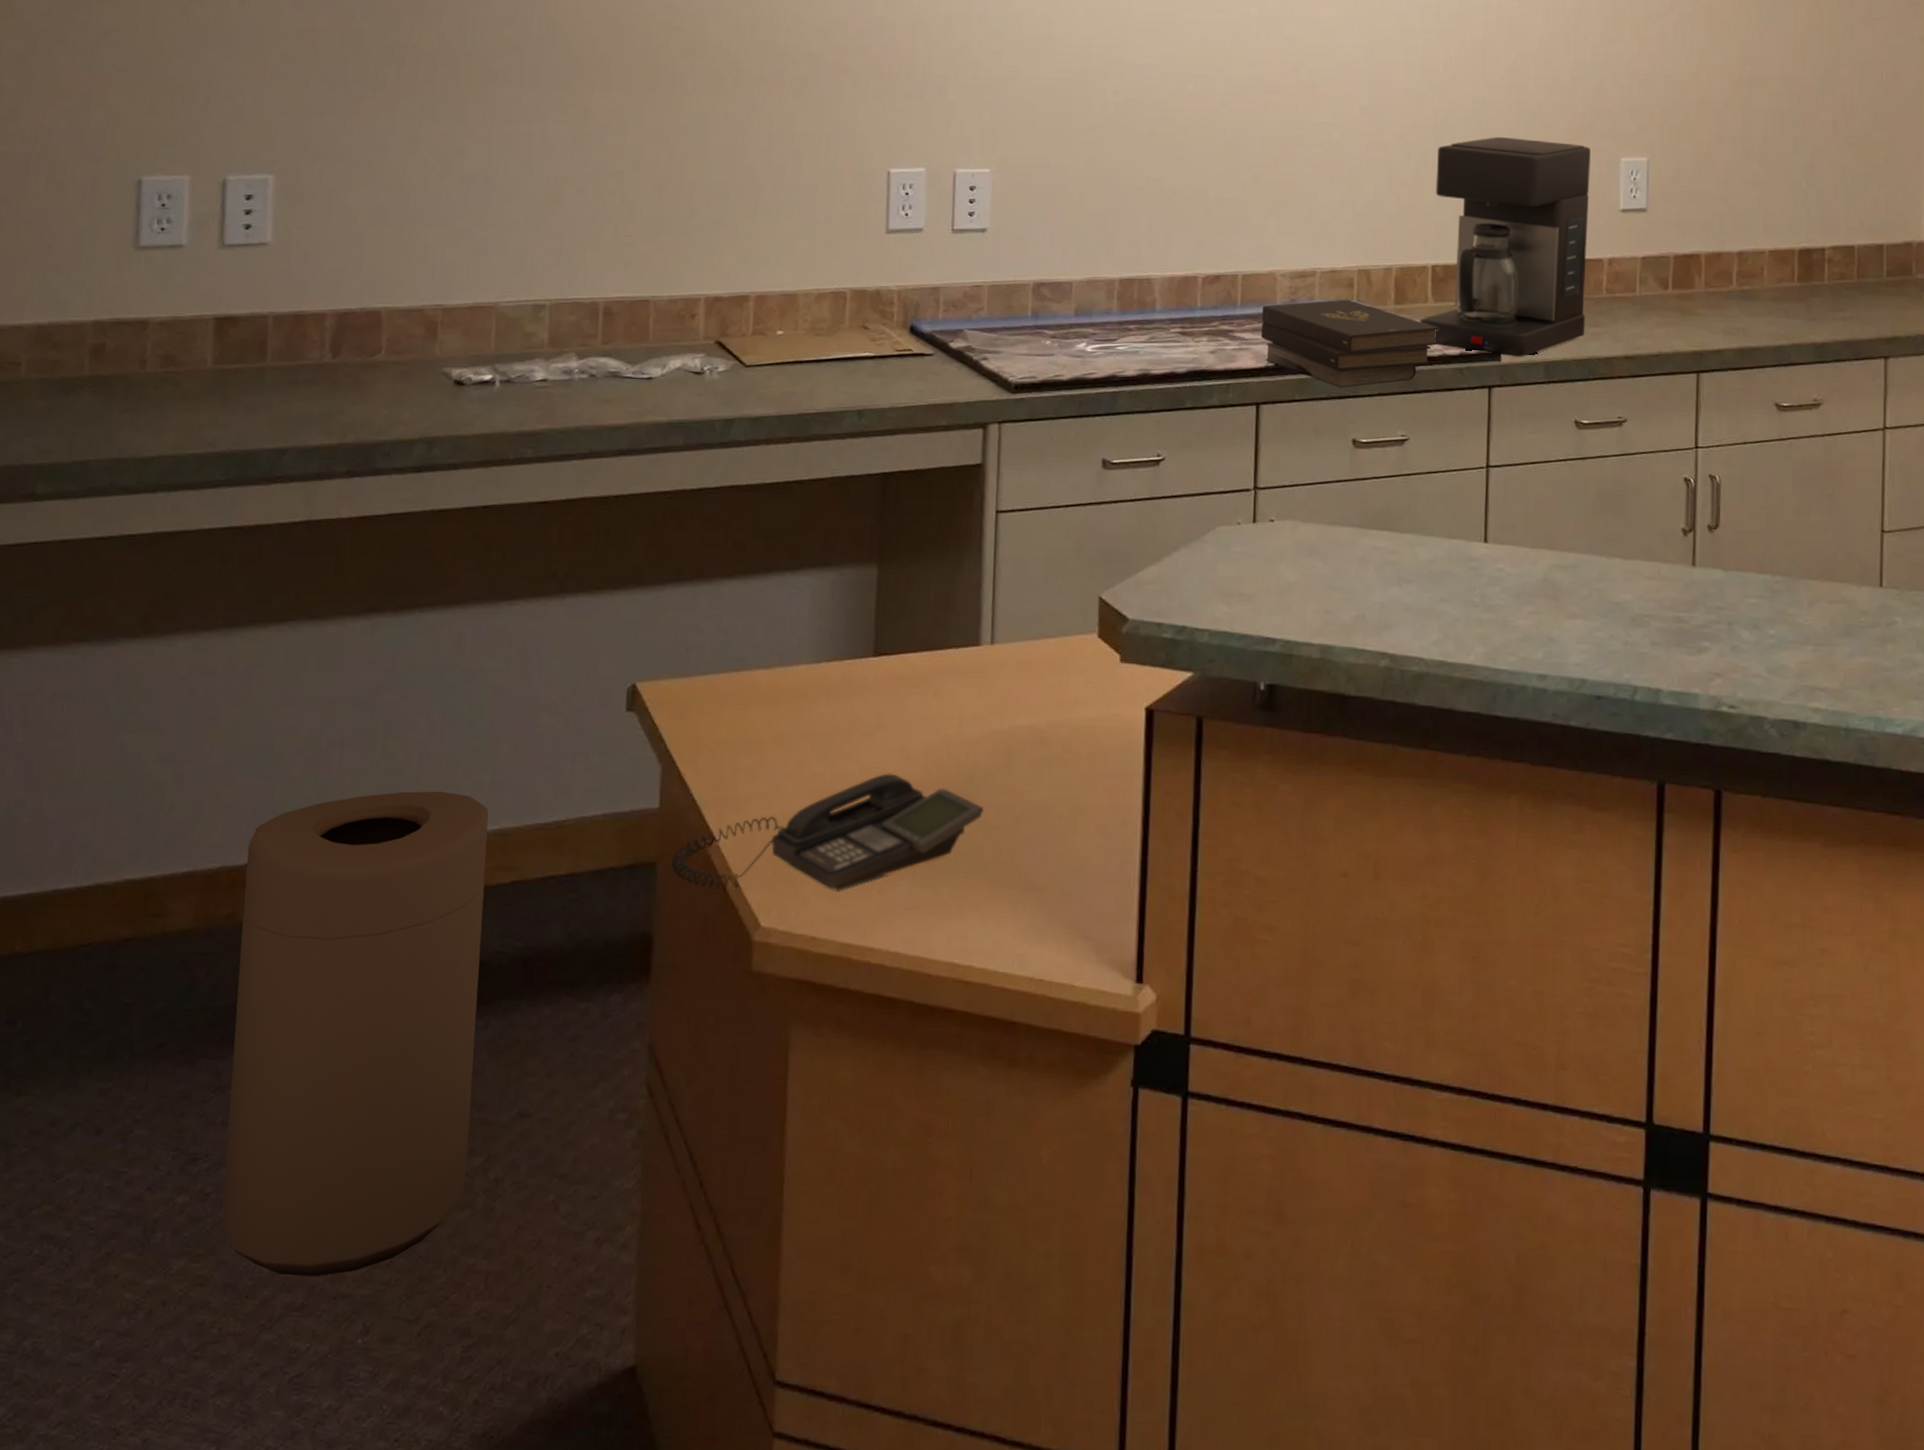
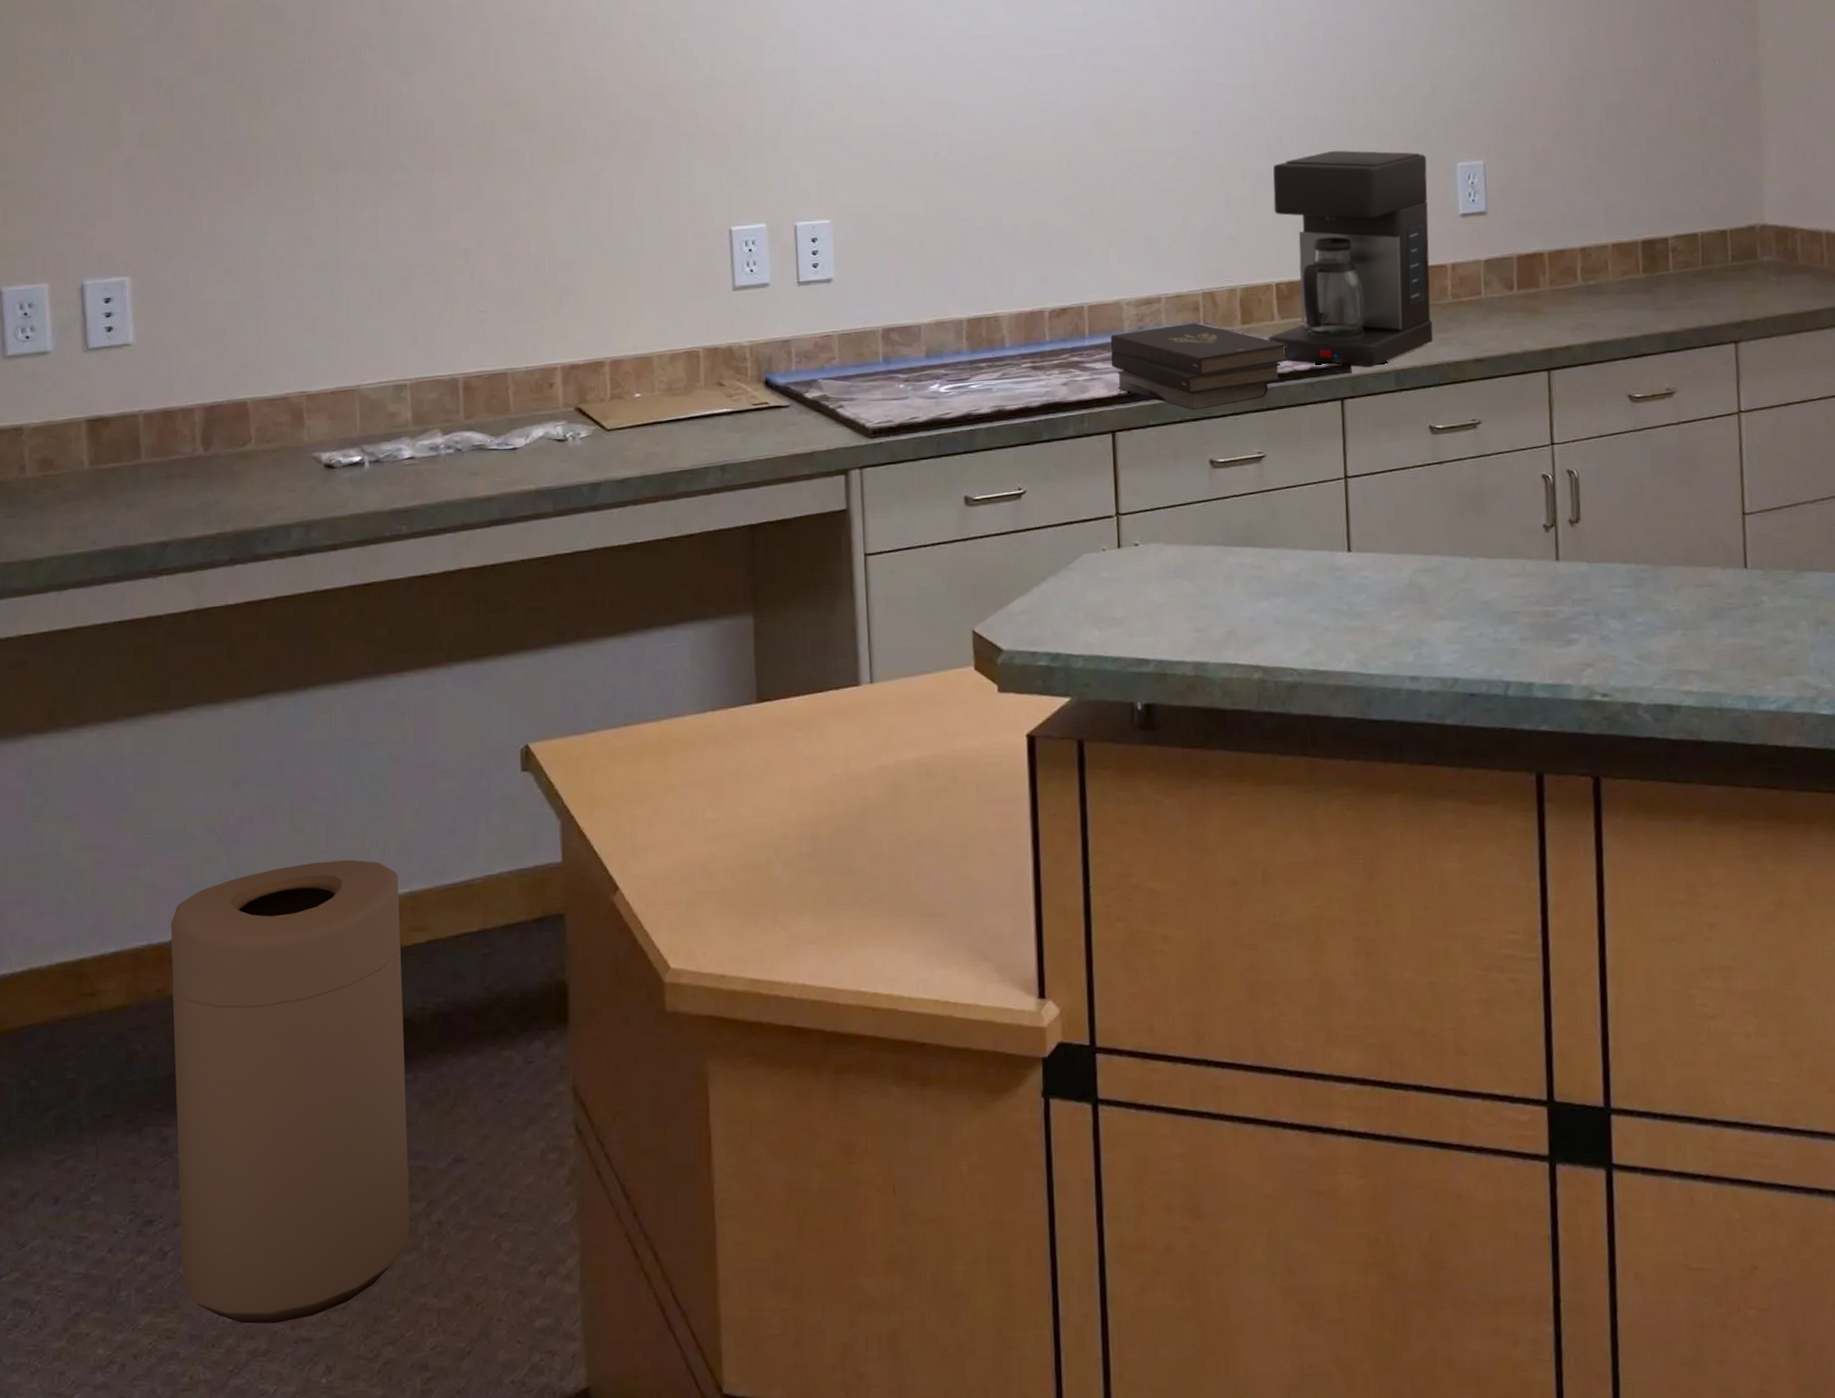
telephone: present [670,773,984,890] -> none [577,814,877,936]

